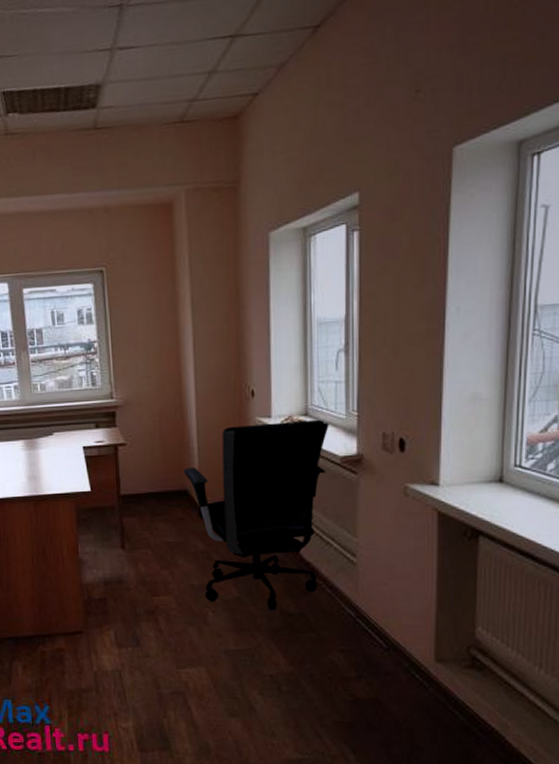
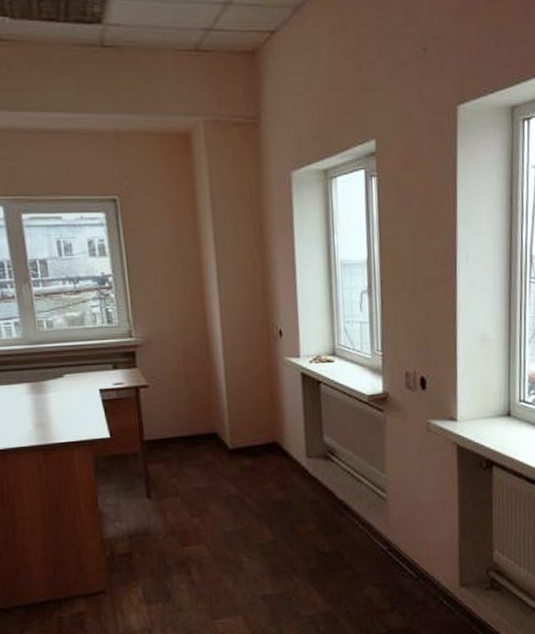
office chair: present [183,419,329,611] -> none [212,359,356,552]

